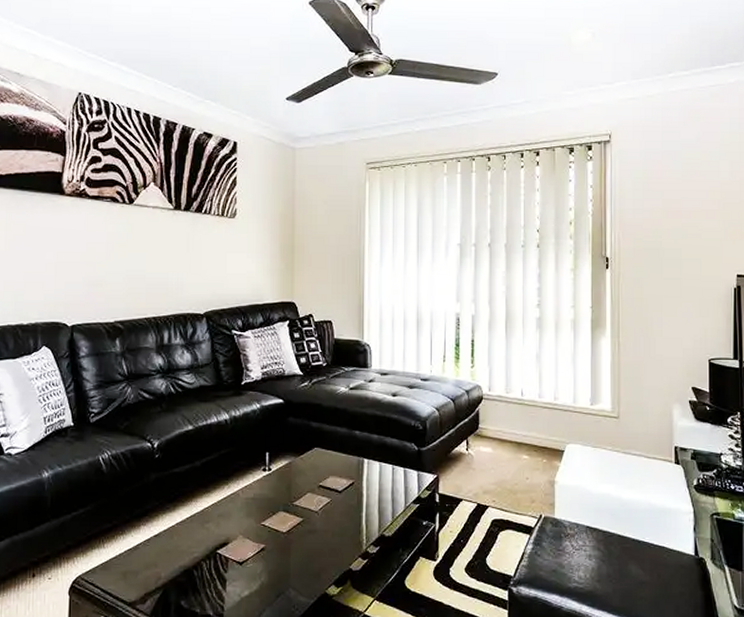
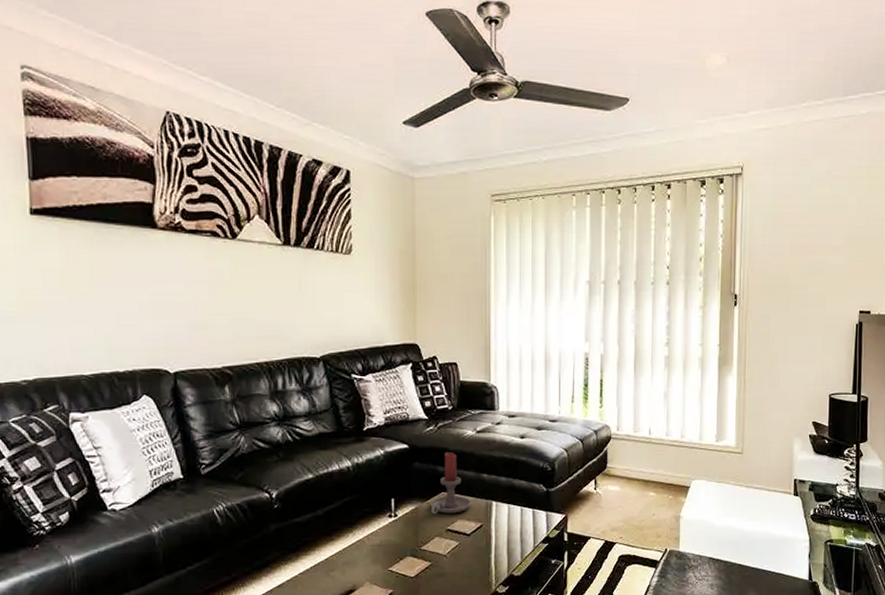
candle holder: none [303,407,344,470] -> present [430,451,471,514]

